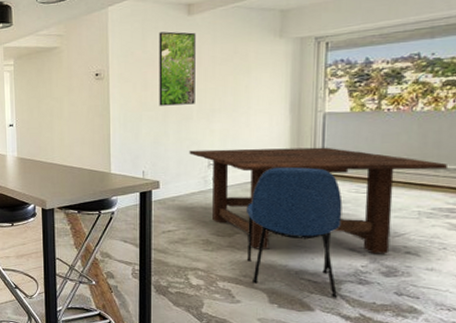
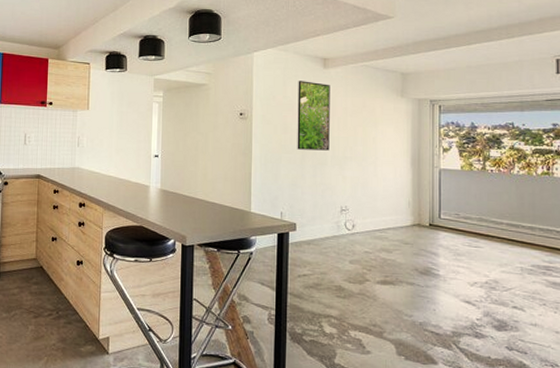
dining table: present [189,147,449,254] -> none [324,195,542,308]
chair: present [246,167,343,298] -> none [375,217,458,351]

